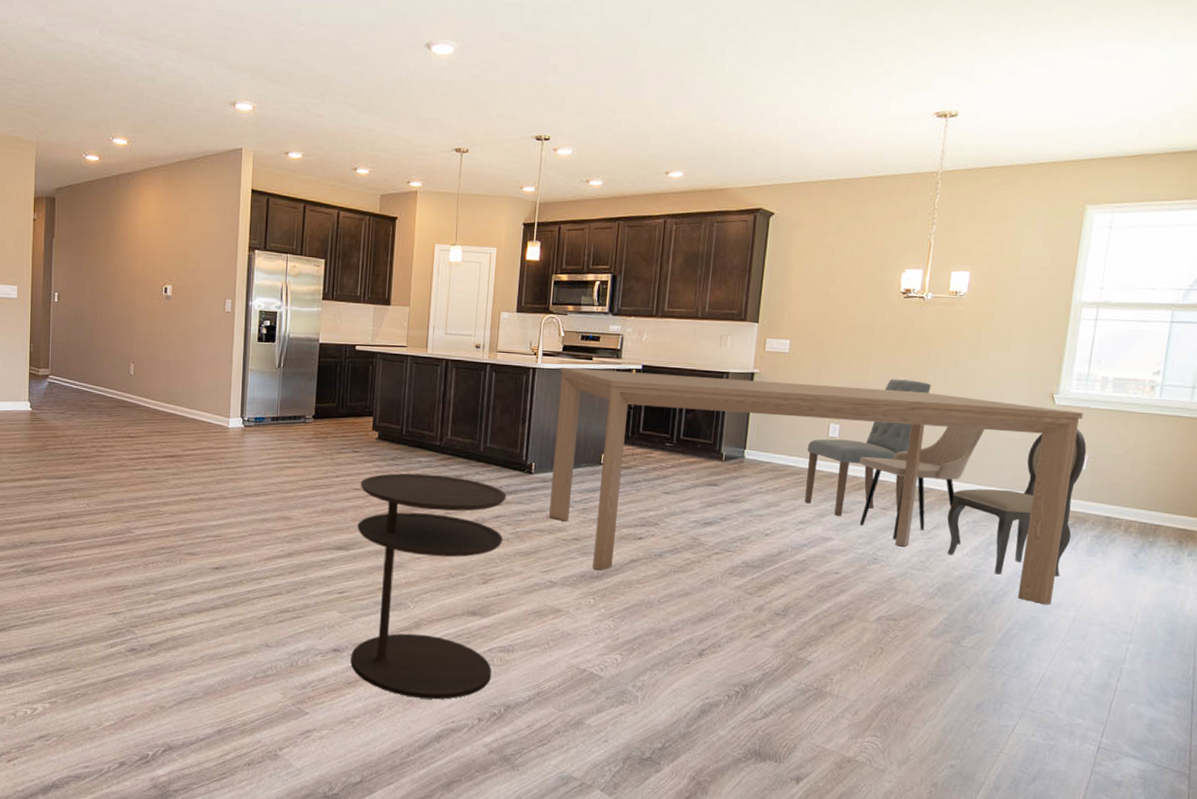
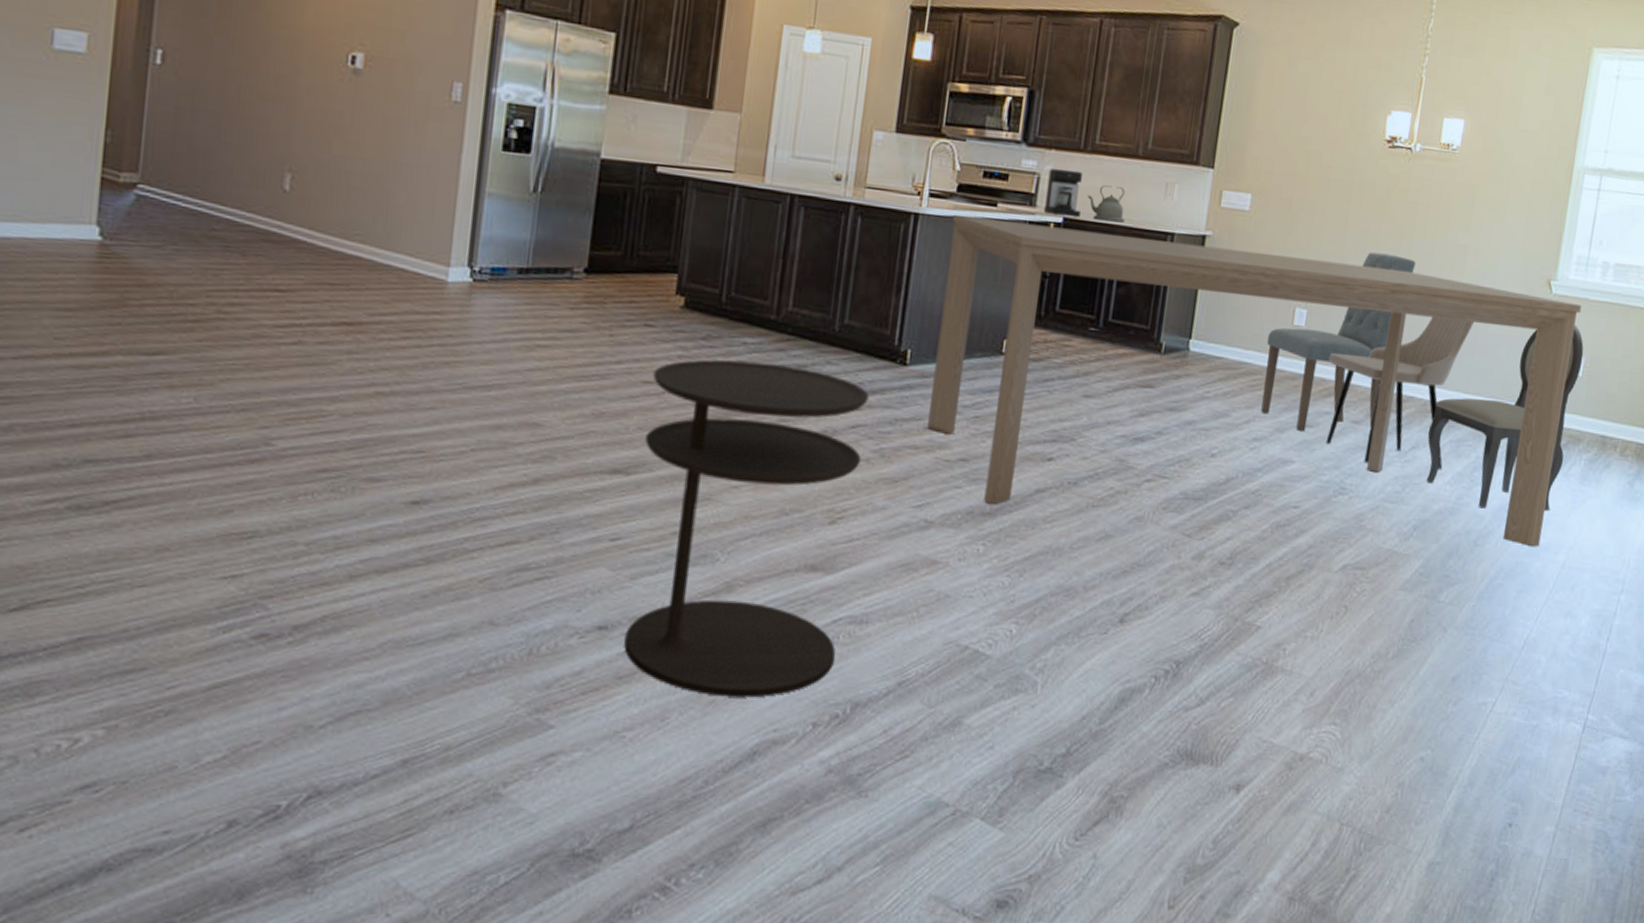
coffee maker: none [628,330,655,365] -> present [1044,168,1082,218]
kettle: none [660,340,690,367] -> present [1087,185,1125,224]

